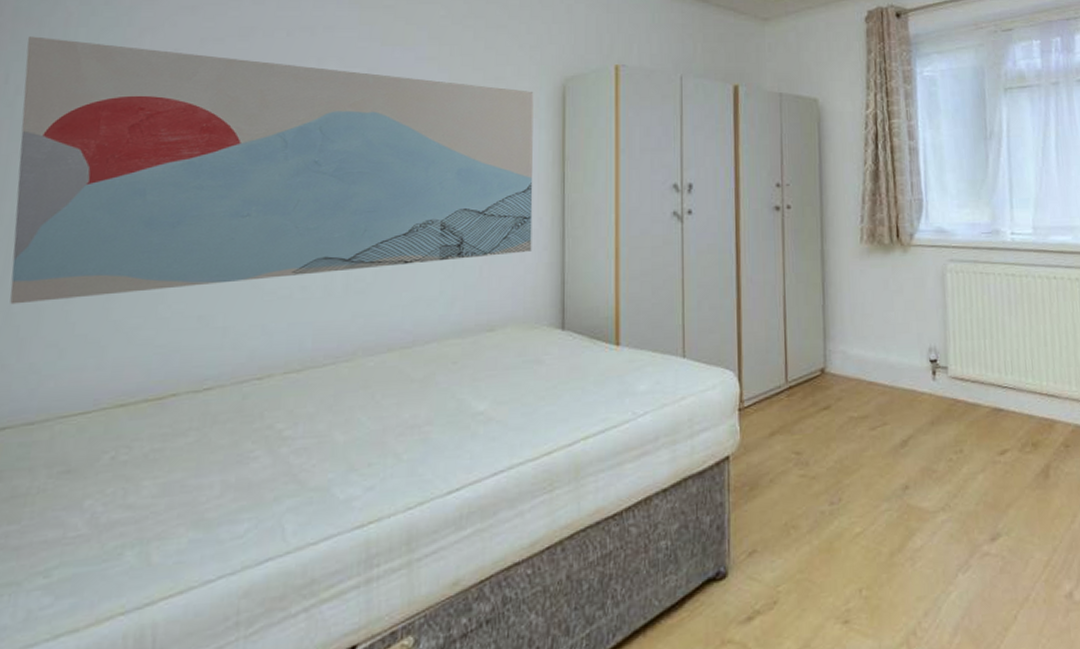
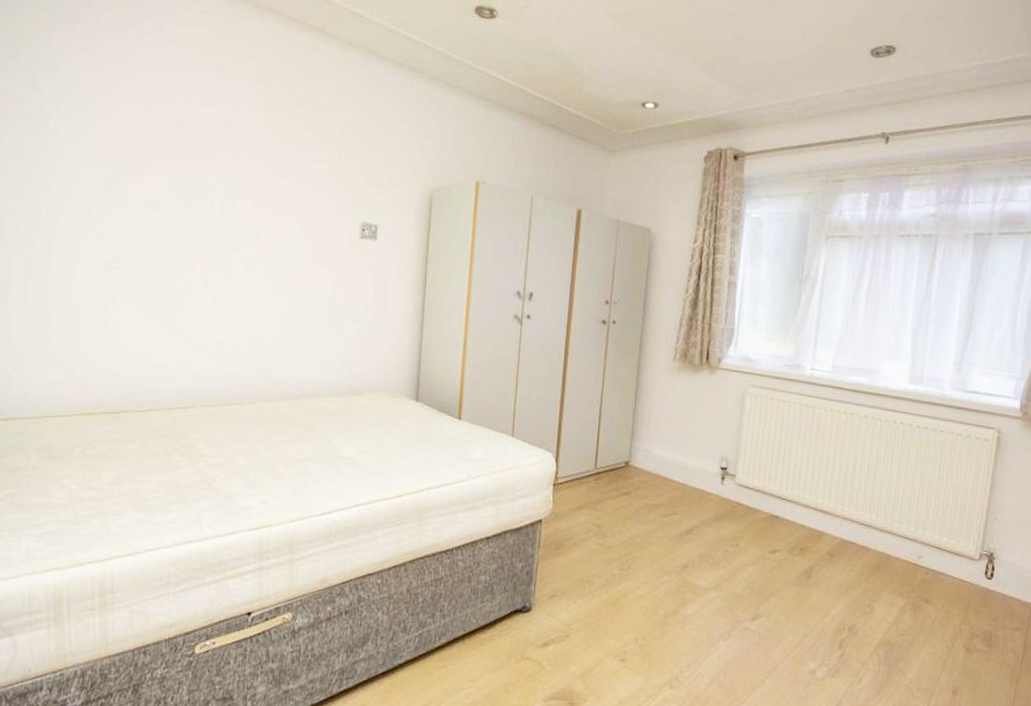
wall art: present [10,36,534,305] -> none [8,114,406,335]

